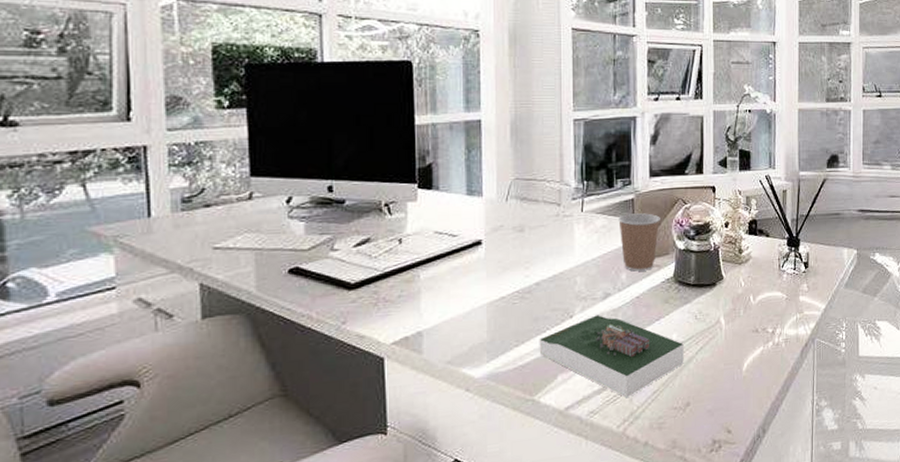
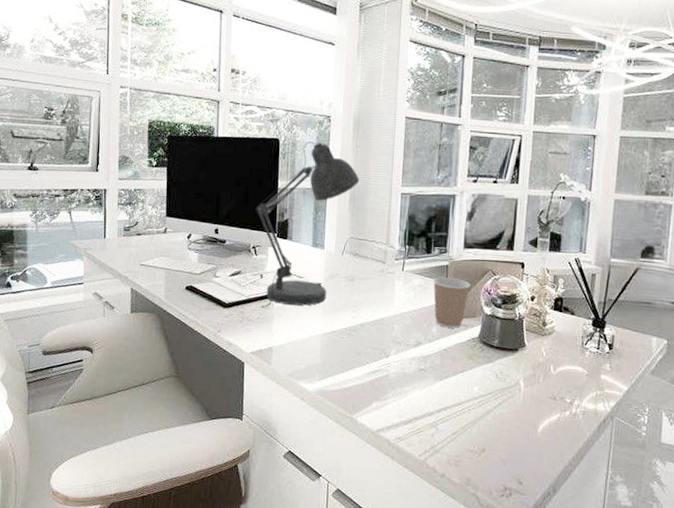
desk lamp: none [385,63,522,282] -> present [255,142,360,308]
book: present [539,315,684,399] -> none [359,359,484,434]

